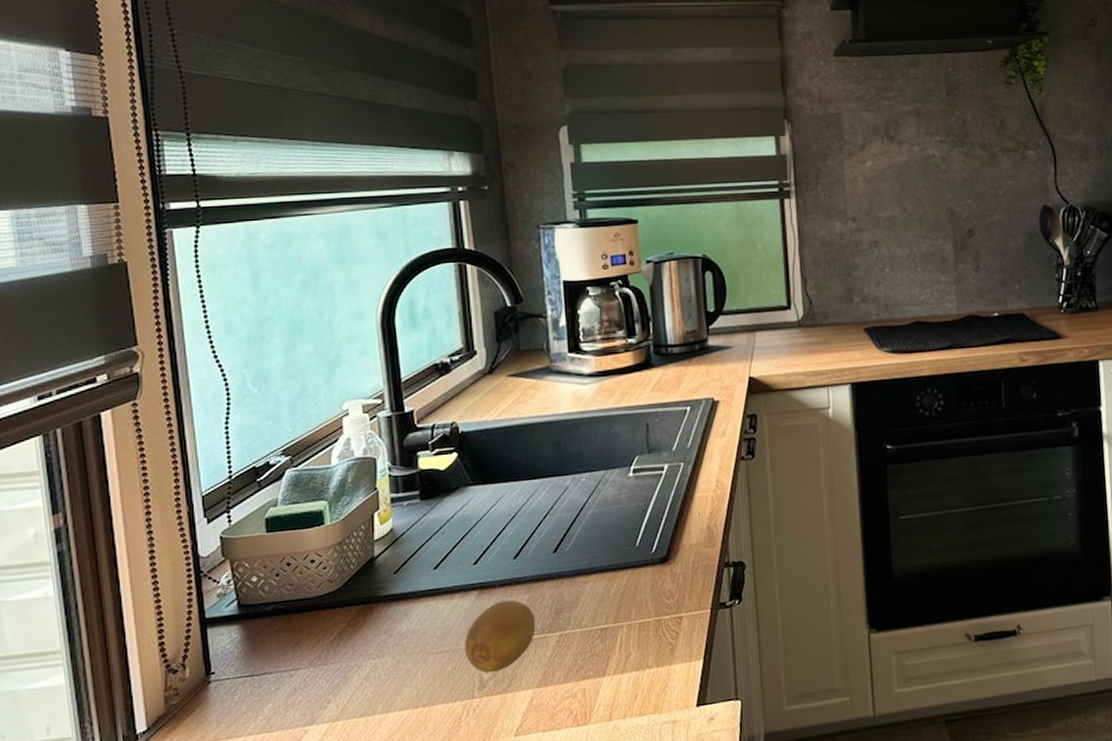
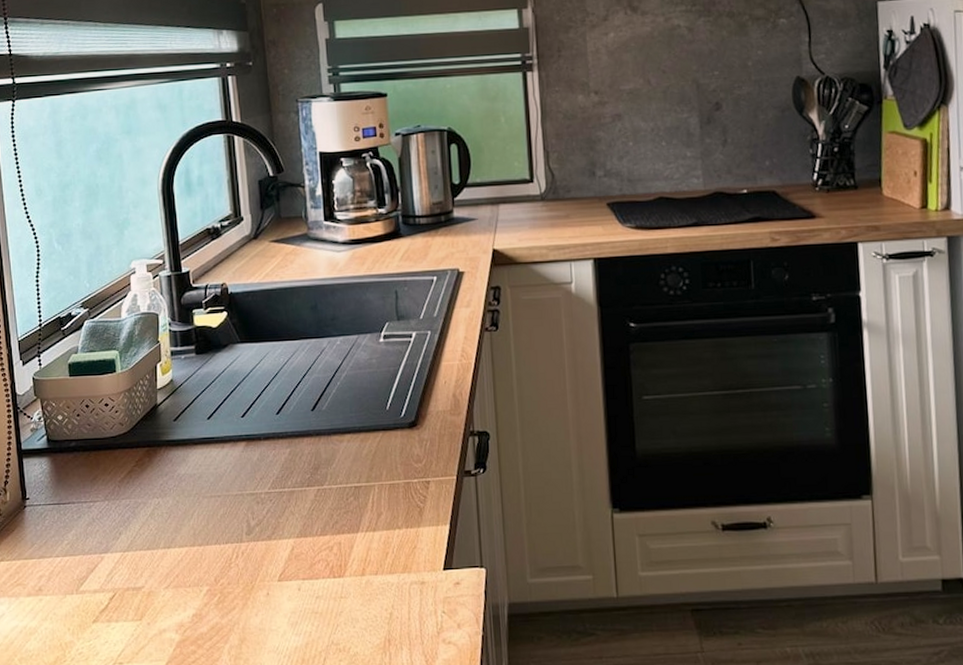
fruit: present [464,600,536,673] -> none [233,453,296,520]

